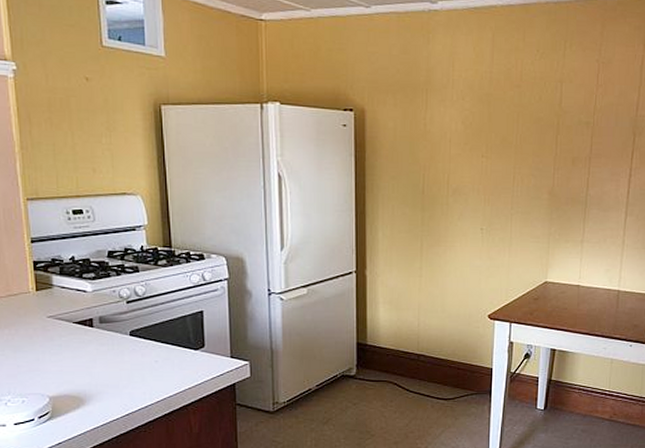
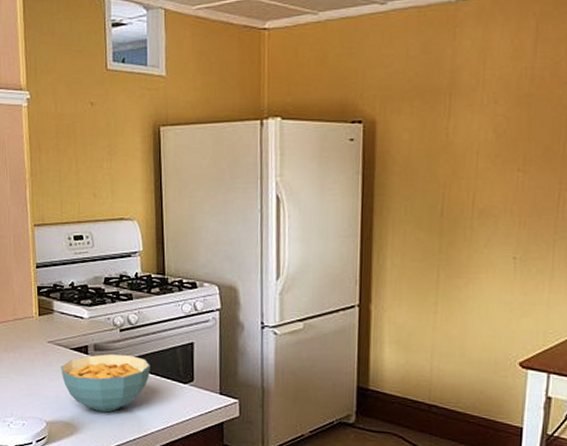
cereal bowl: none [63,326,160,383] -> present [61,354,150,413]

